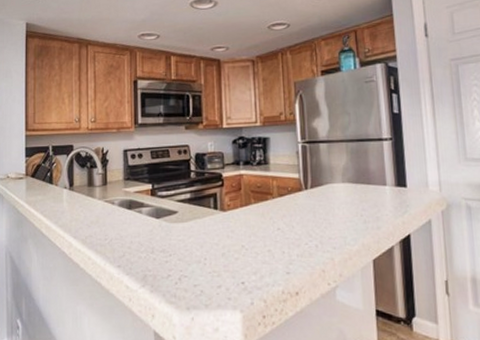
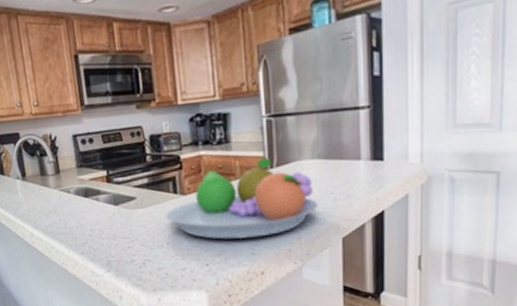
fruit bowl: none [205,179,349,257] -> present [166,158,318,239]

